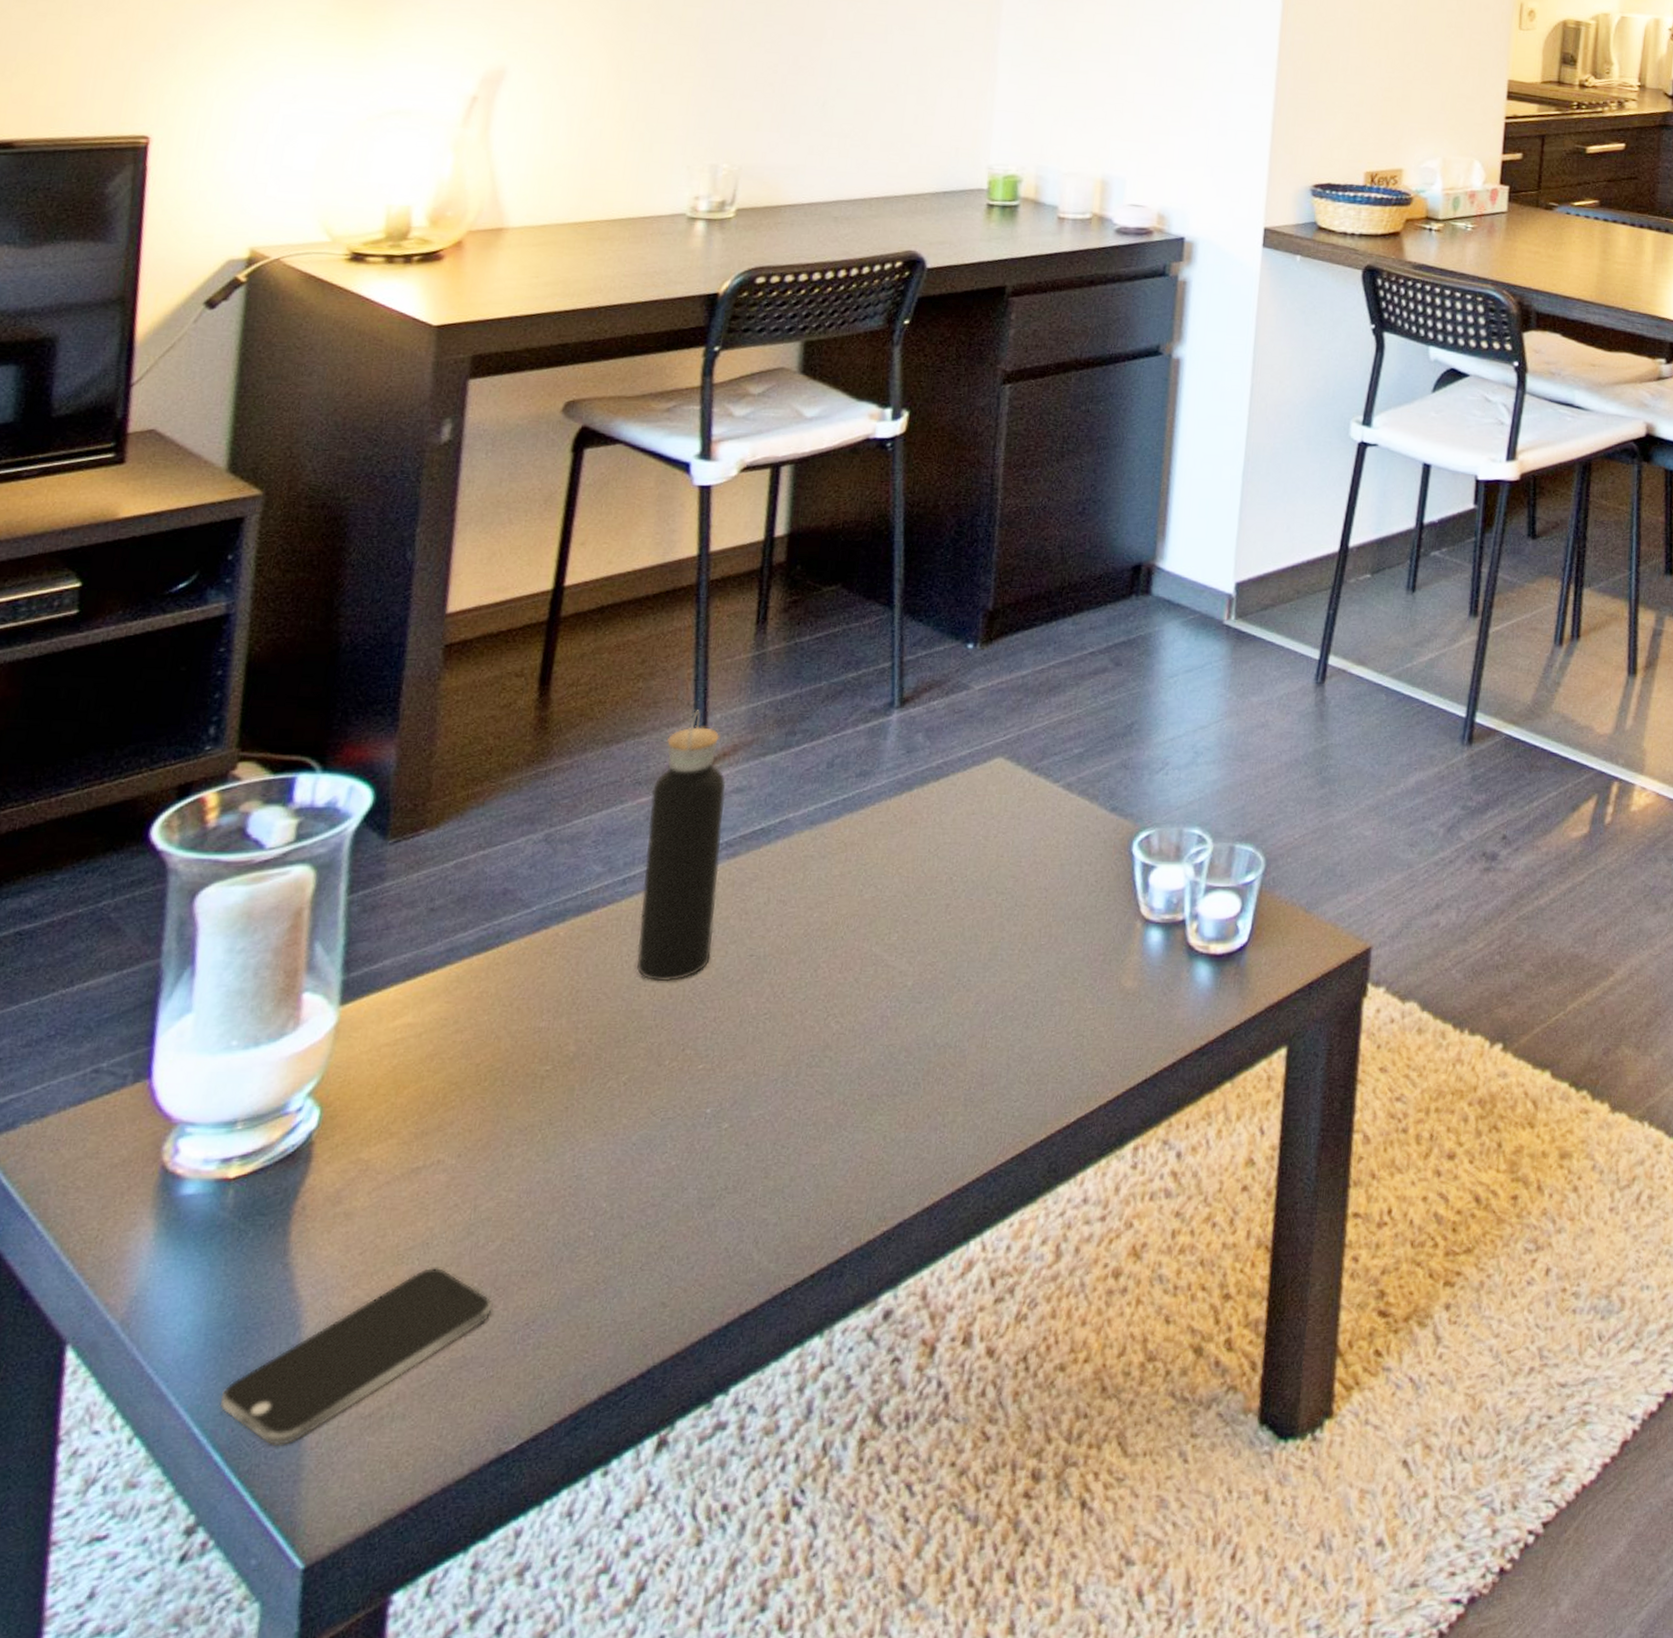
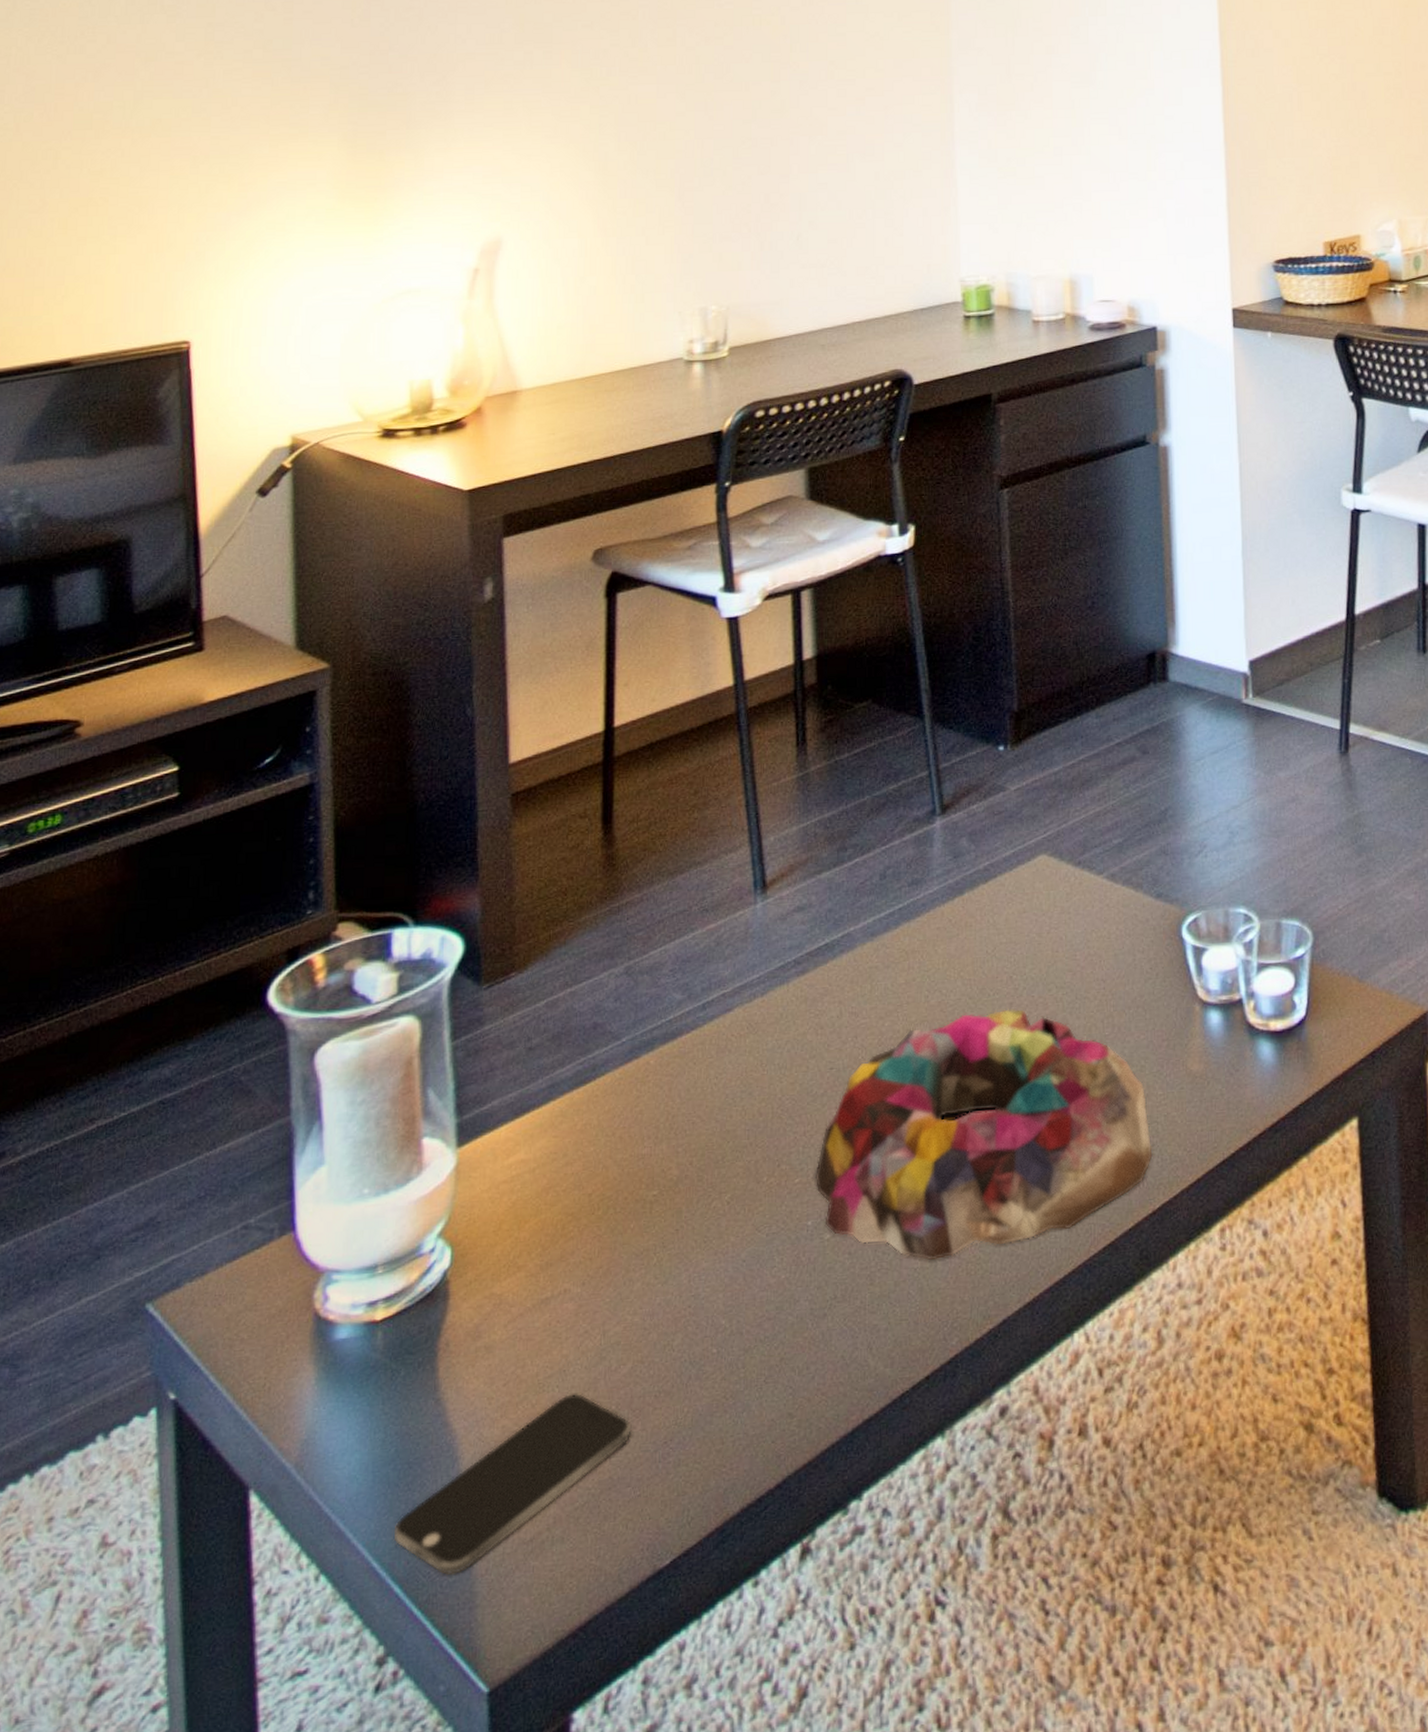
water bottle: present [636,710,726,982] -> none [718,834,793,1101]
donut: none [719,910,1075,1158] -> present [814,1009,1153,1261]

